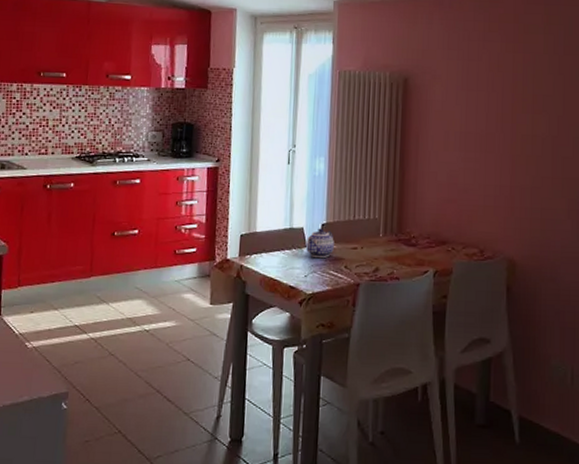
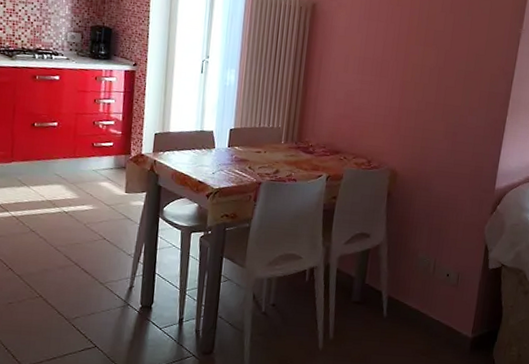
teapot: present [306,228,334,258] -> none [215,132,241,159]

